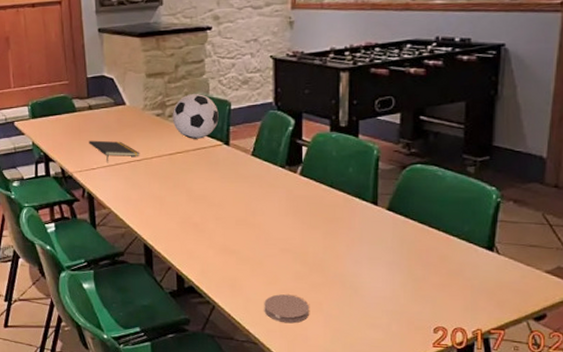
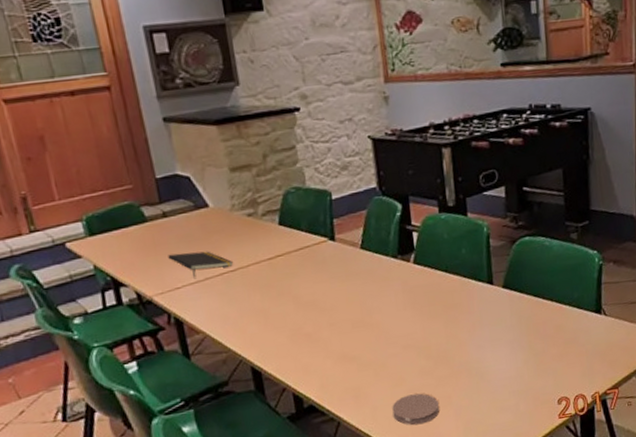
soccer ball: present [172,93,219,139] -> none [265,185,320,239]

